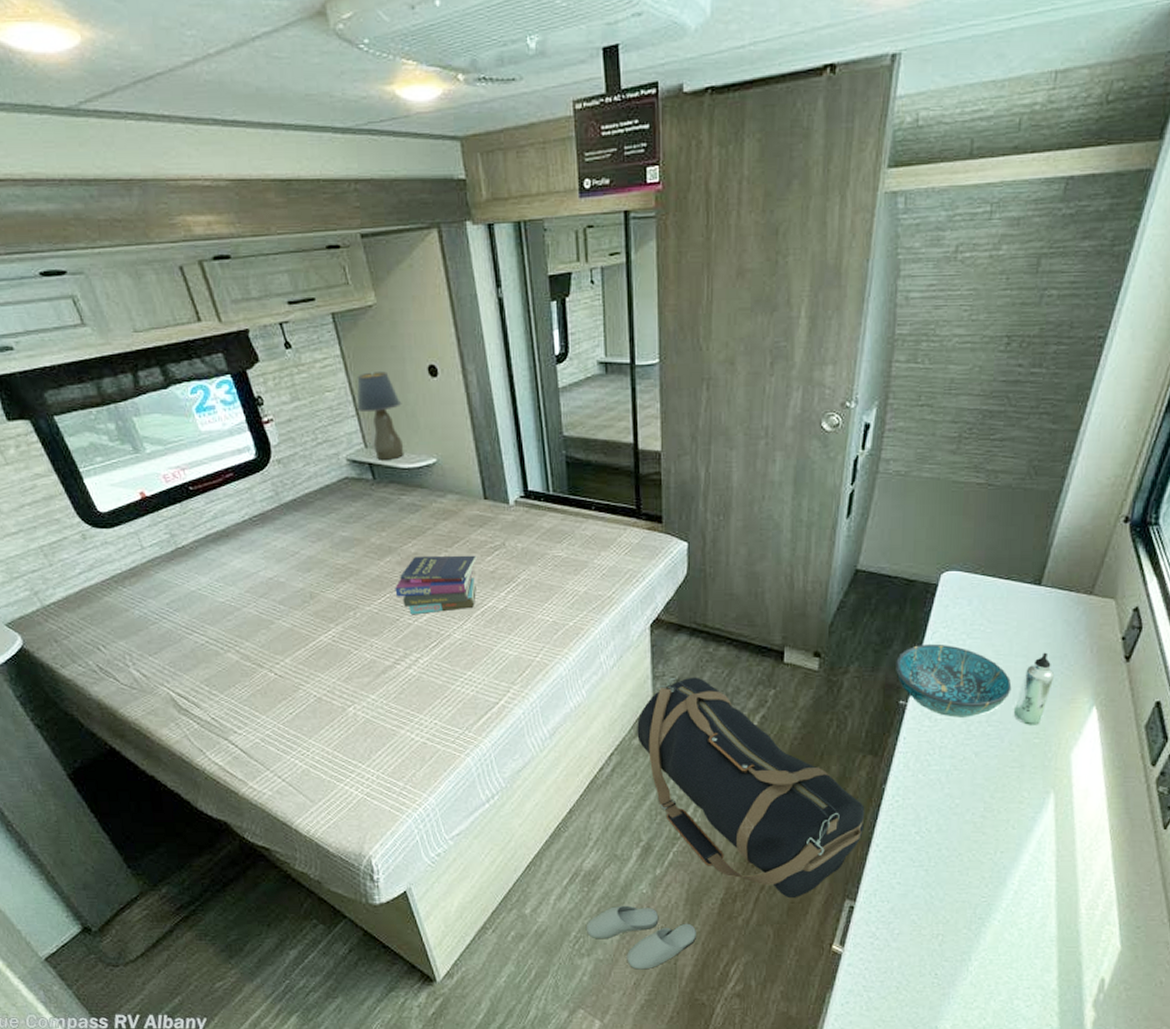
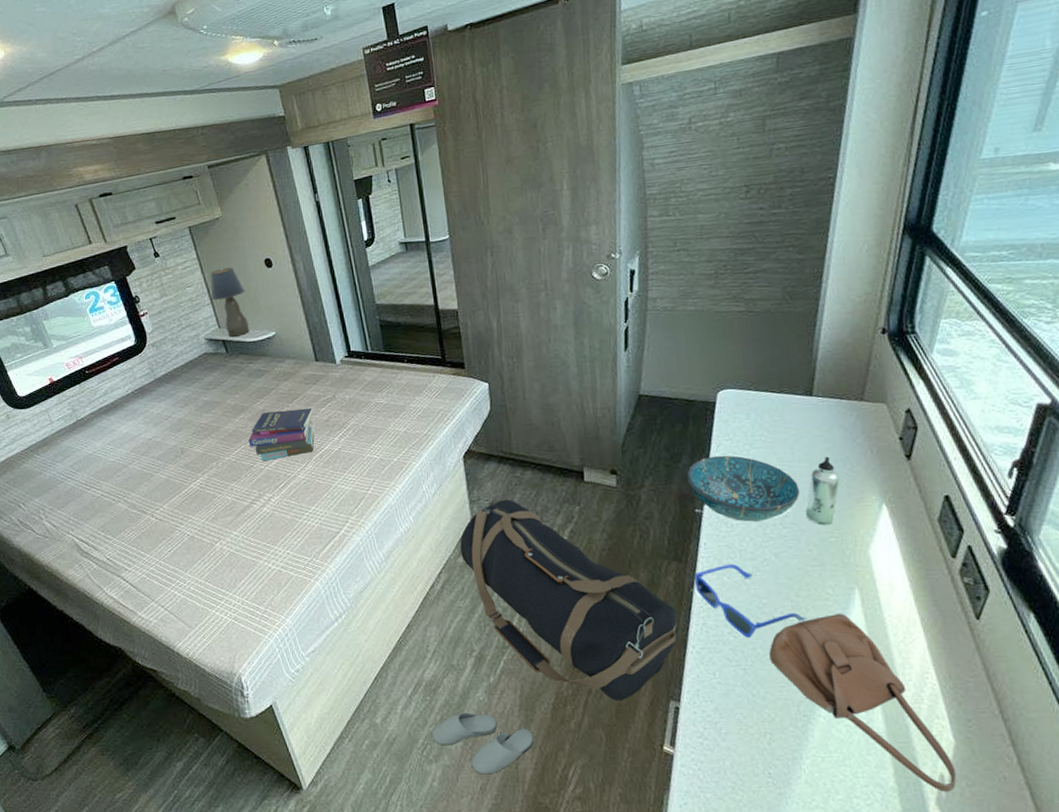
sunglasses: none [887,760,999,839] -> present [694,563,808,639]
handbag: none [954,816,1117,995] -> present [769,613,957,792]

